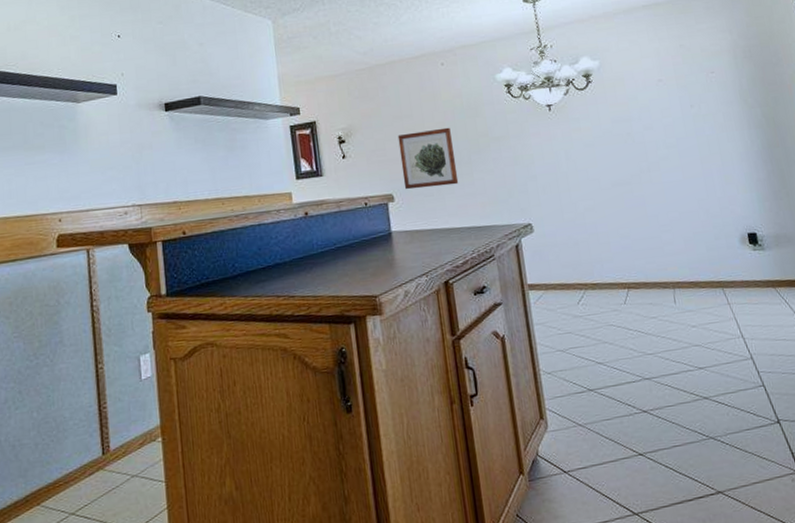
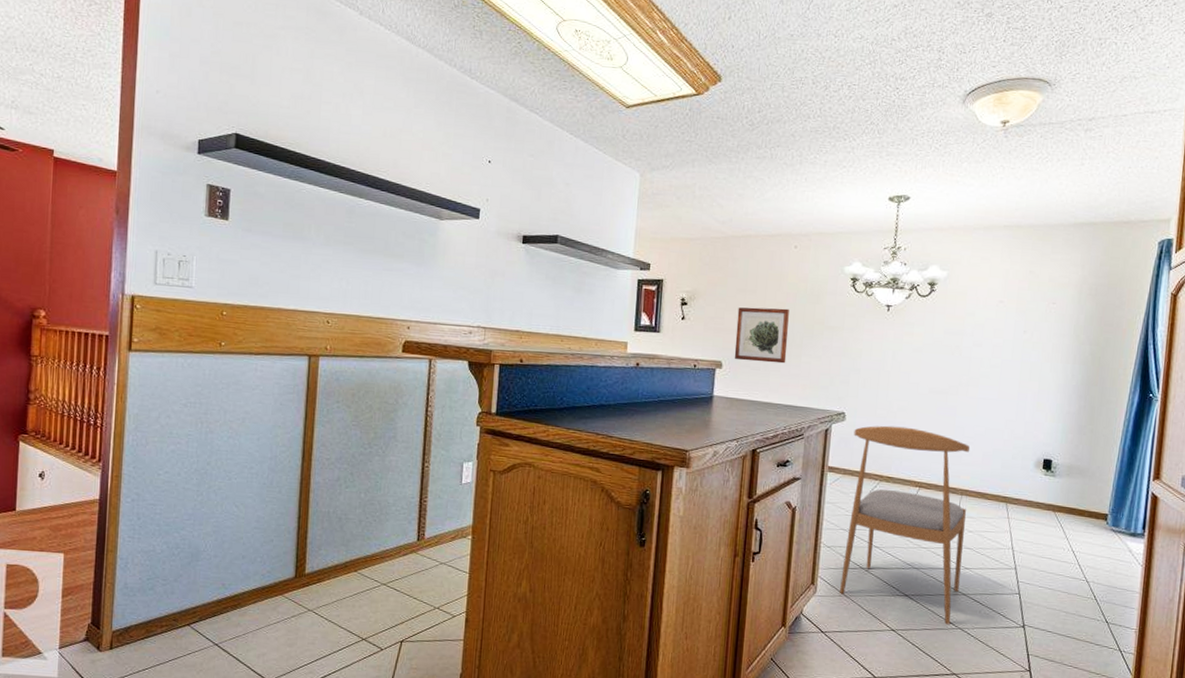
dining chair: none [545,226,700,437] -> present [840,425,971,625]

